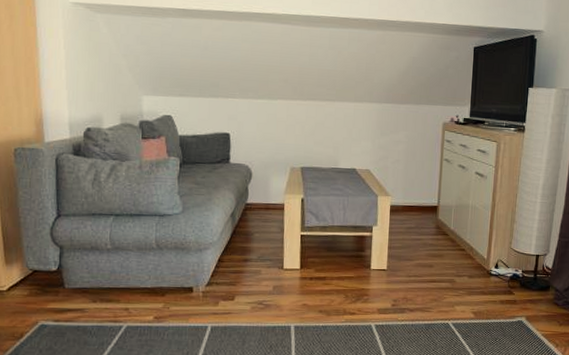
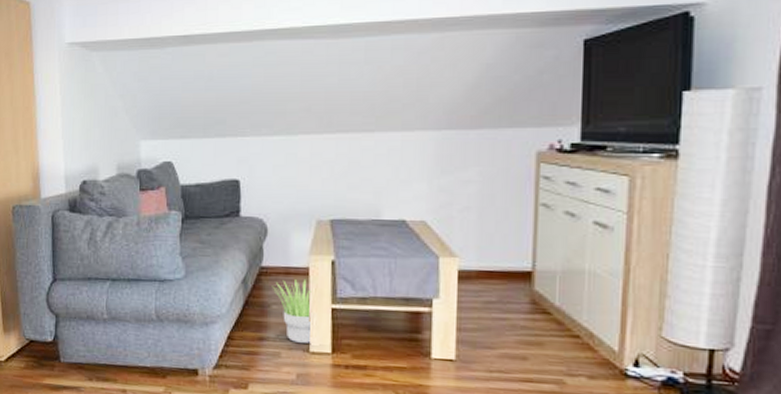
potted plant: none [255,213,286,263] -> present [272,279,312,344]

